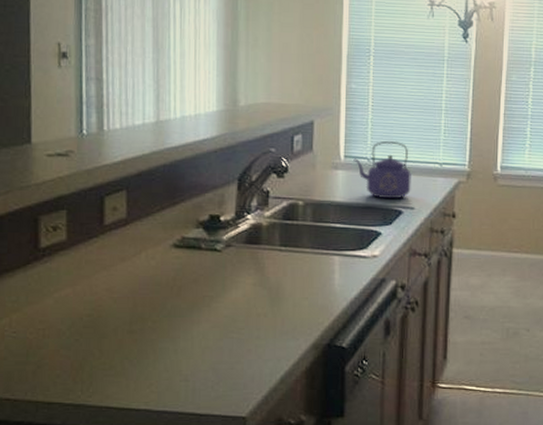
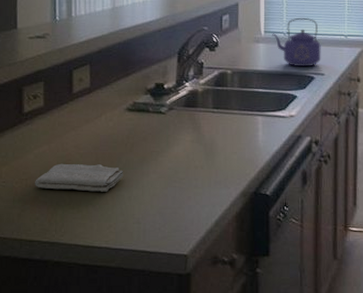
washcloth: none [55,310,169,344] -> present [35,163,124,192]

